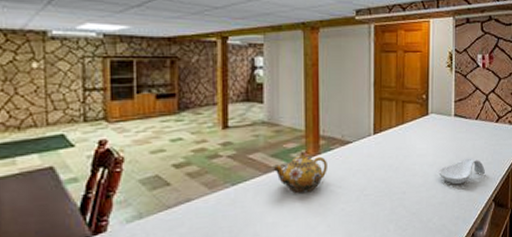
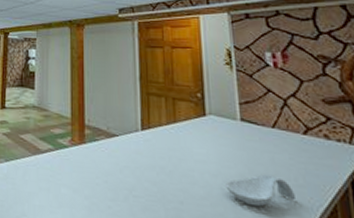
teapot: present [273,151,327,194] -> none [41,138,93,182]

